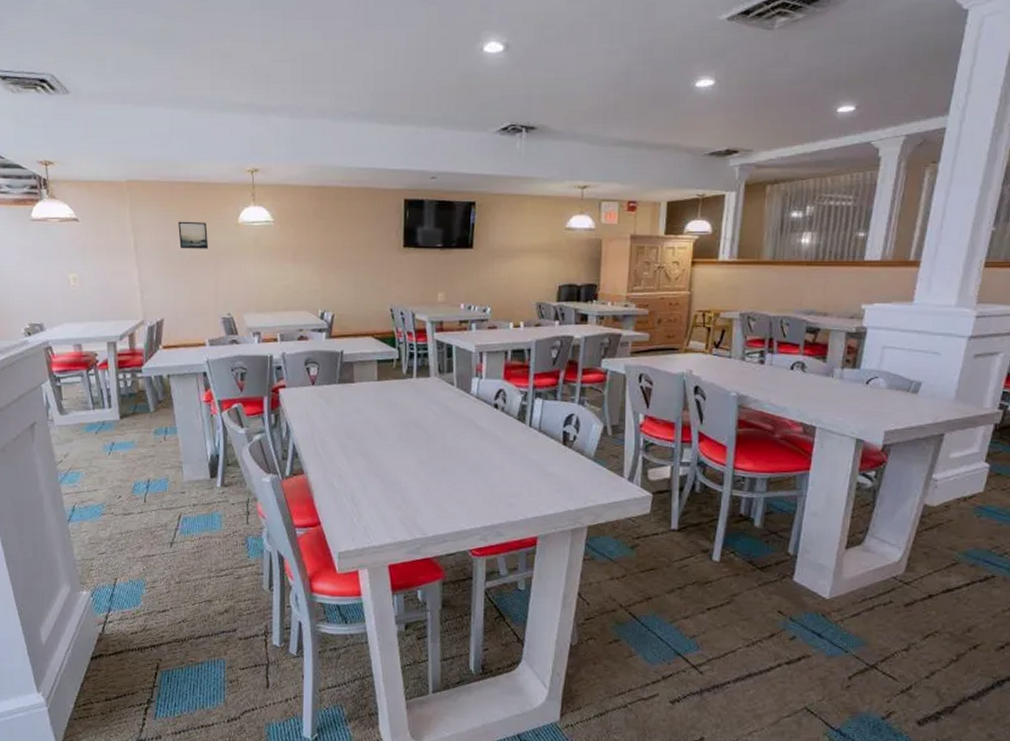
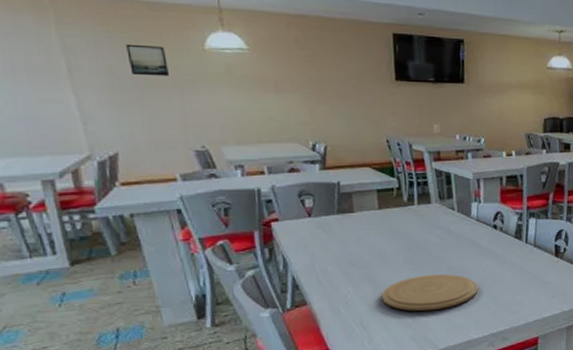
plate: none [374,454,473,493] -> present [381,274,478,312]

